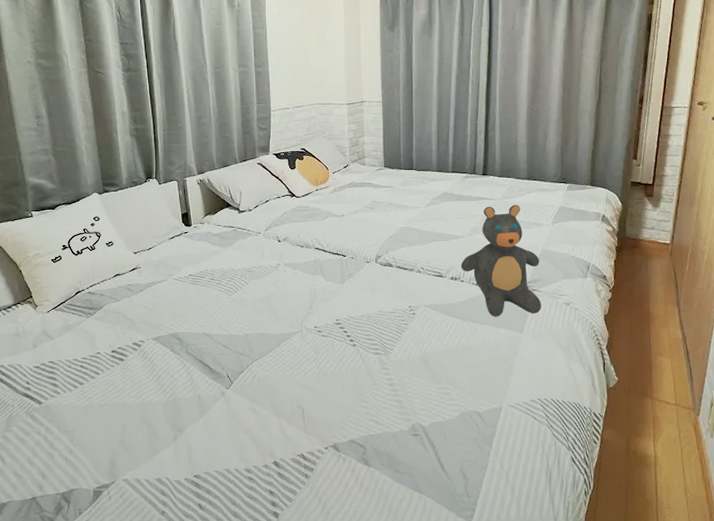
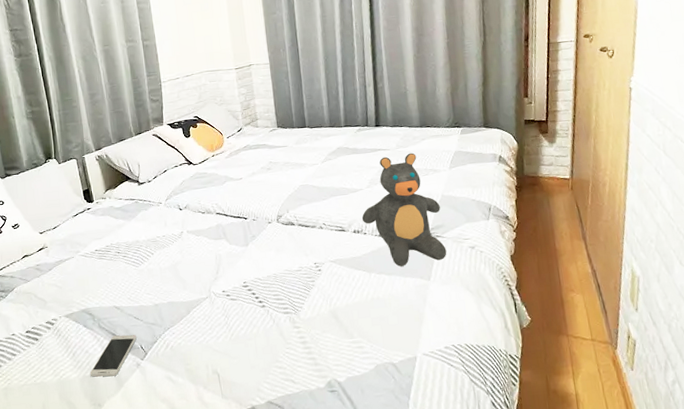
smartphone: none [173,362,223,403] -> present [90,335,137,377]

